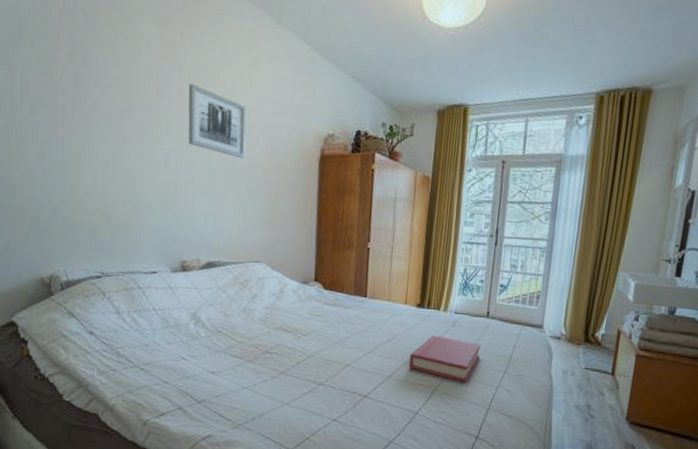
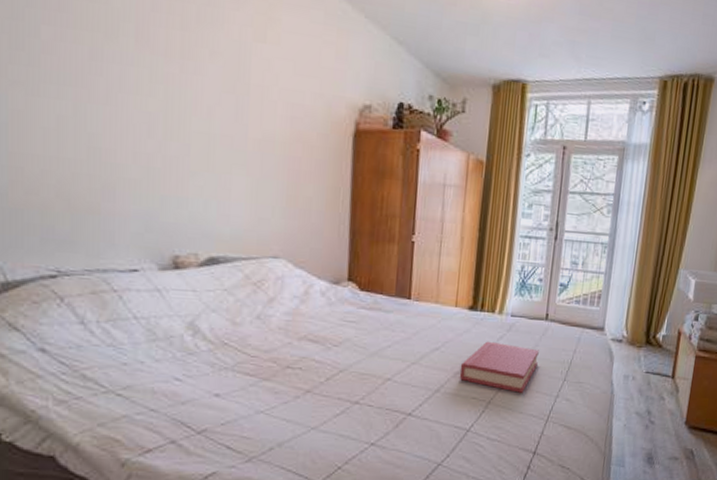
wall art: present [188,84,247,159] -> none [180,29,260,130]

